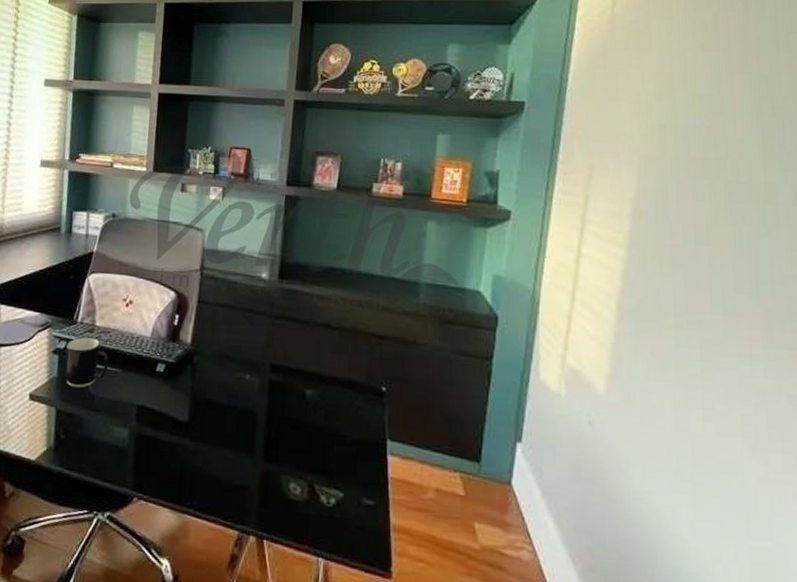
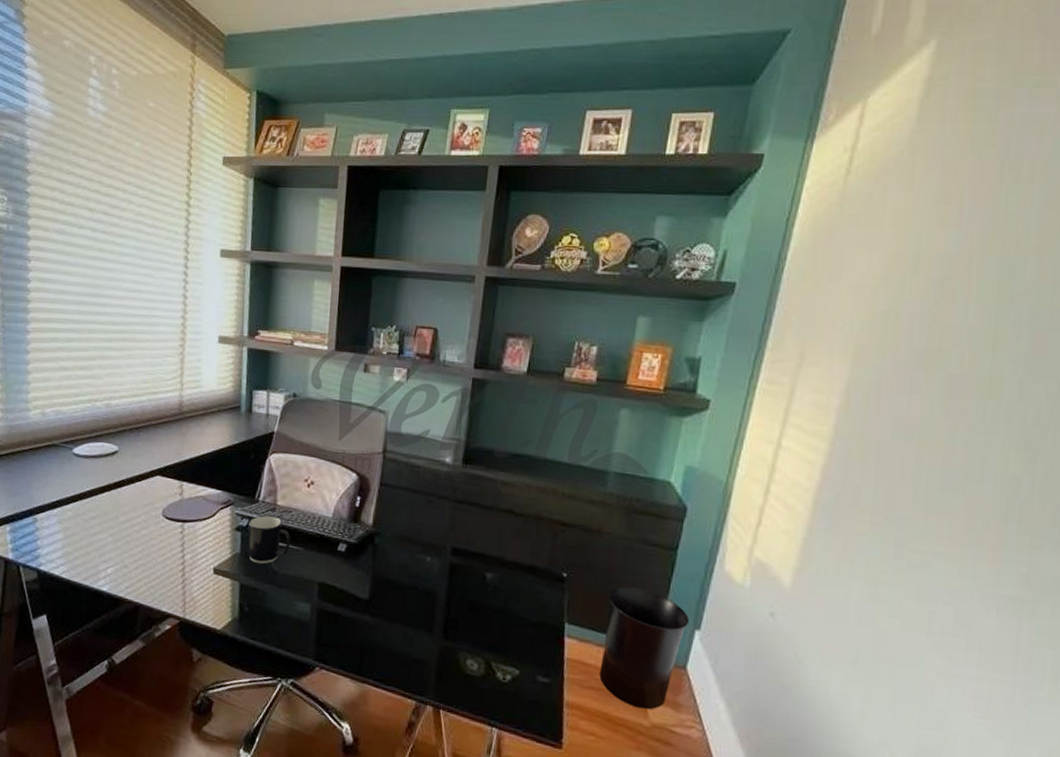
waste bin: none [425,399,511,531] -> present [599,586,690,709]

